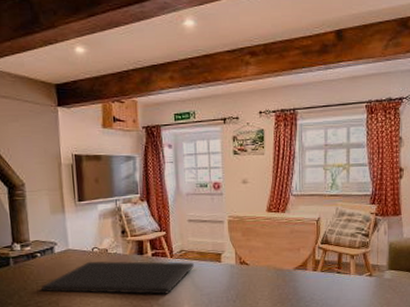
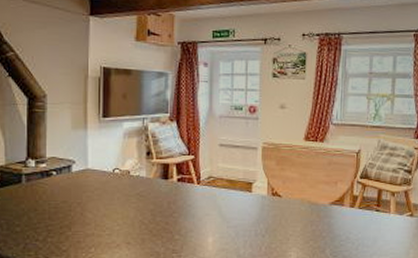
cutting board: present [41,261,194,294] -> none [54,183,222,224]

